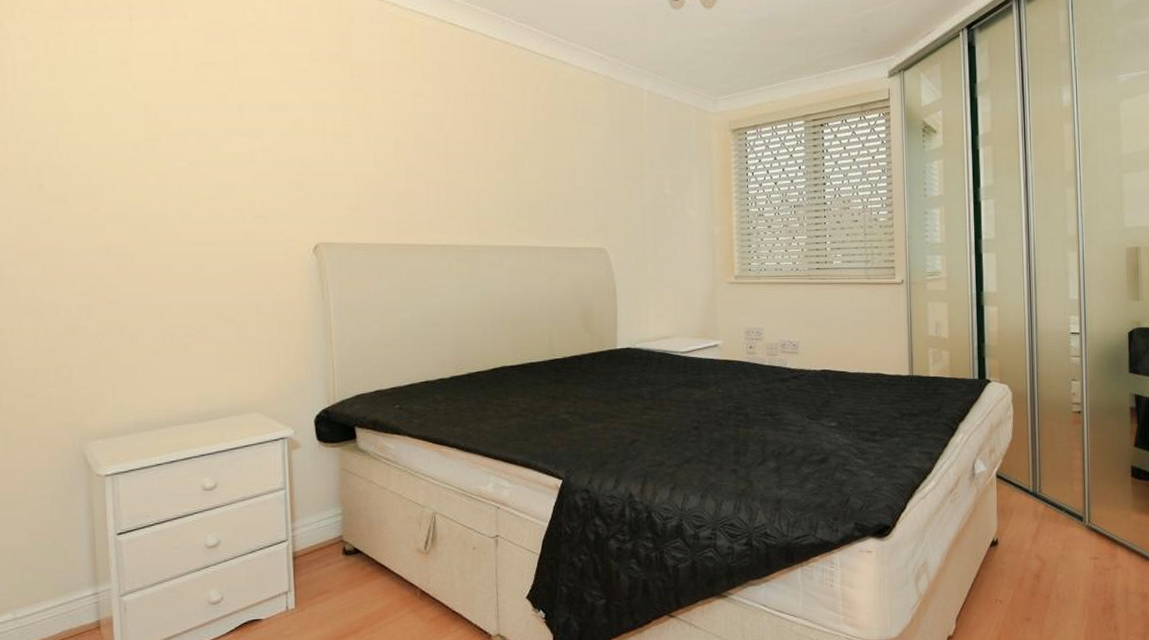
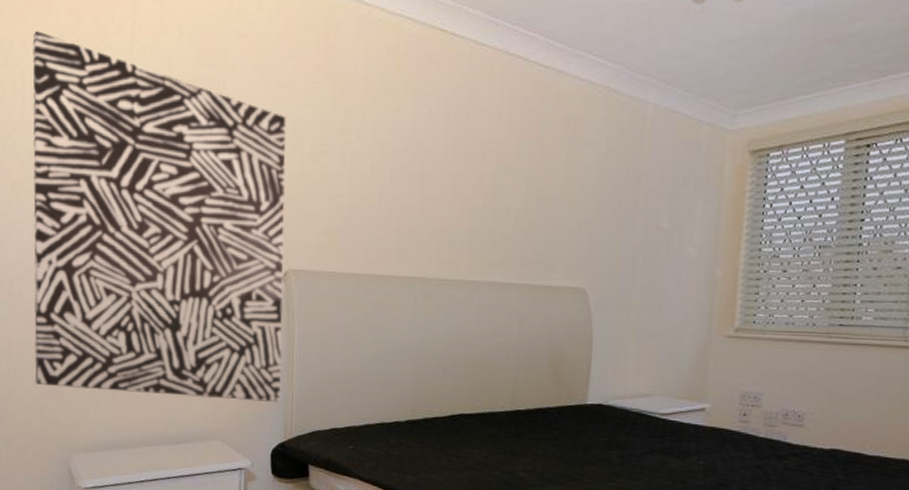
wall art: none [11,12,320,374] -> present [32,30,287,403]

